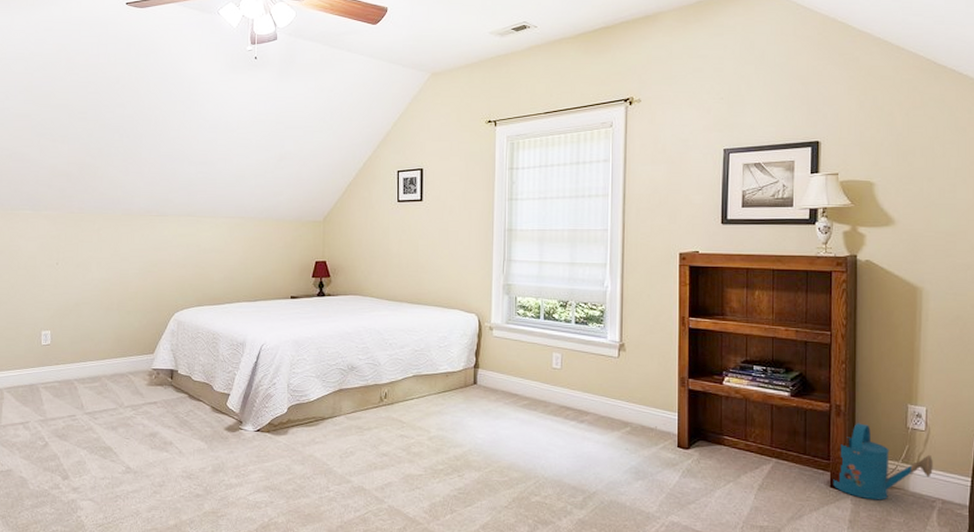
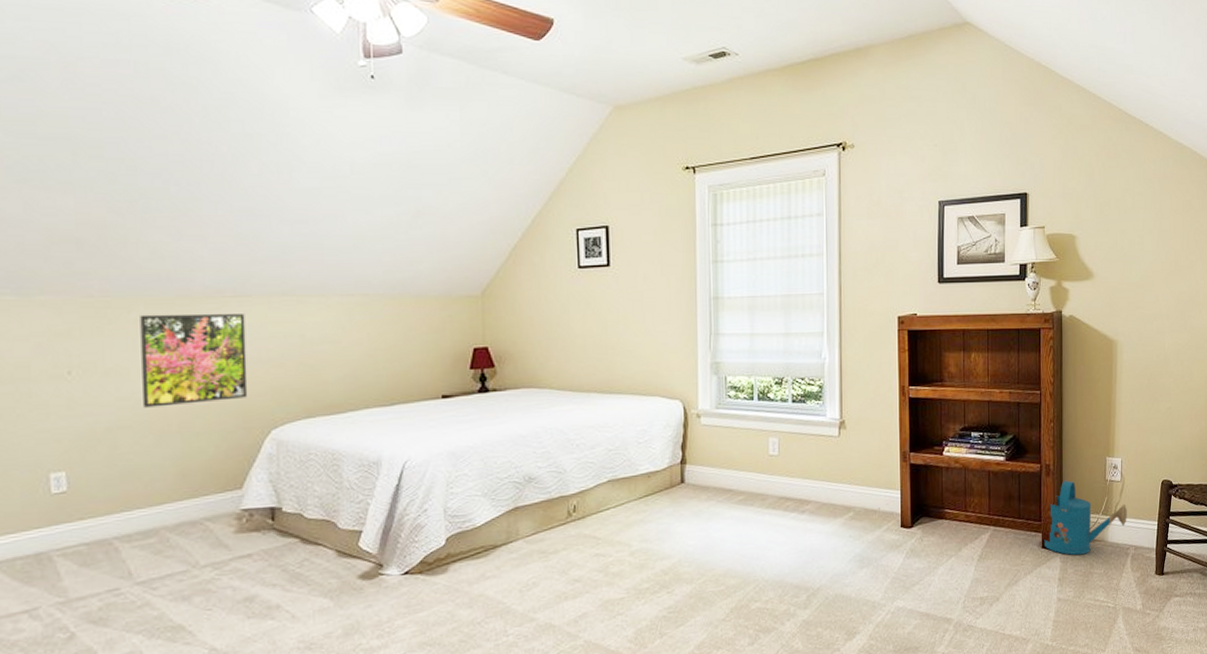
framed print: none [98,226,163,291] -> present [140,313,248,408]

